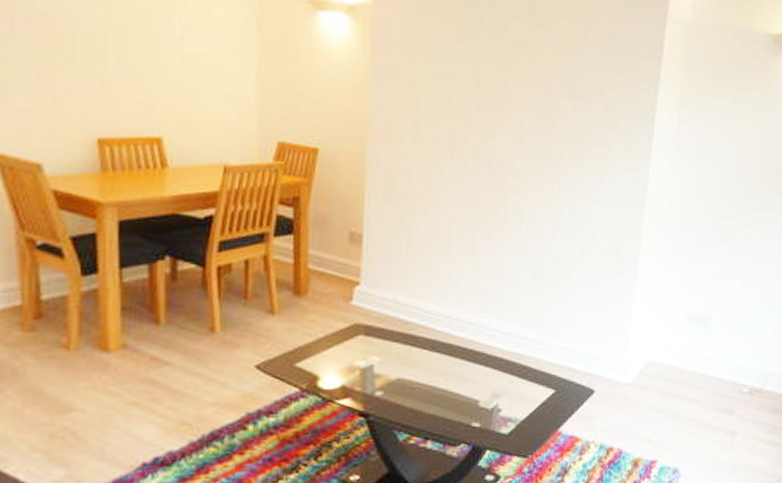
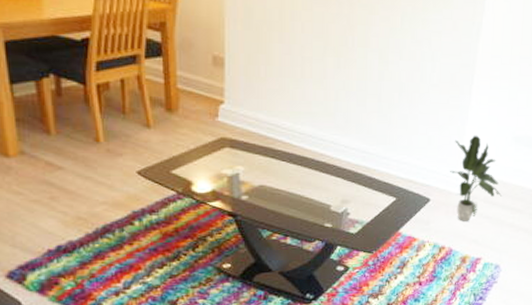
potted plant: none [617,314,678,416] -> present [450,135,503,221]

